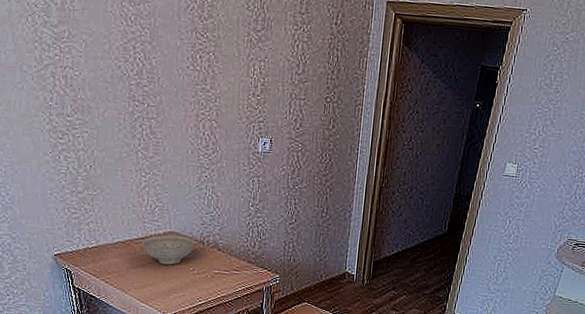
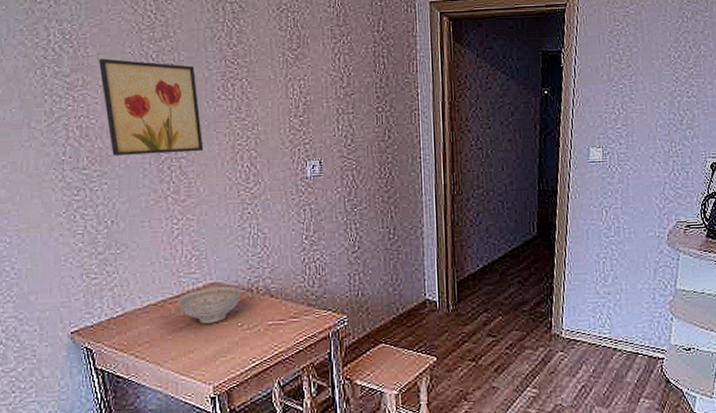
wall art: none [83,14,172,115] -> present [99,58,204,156]

